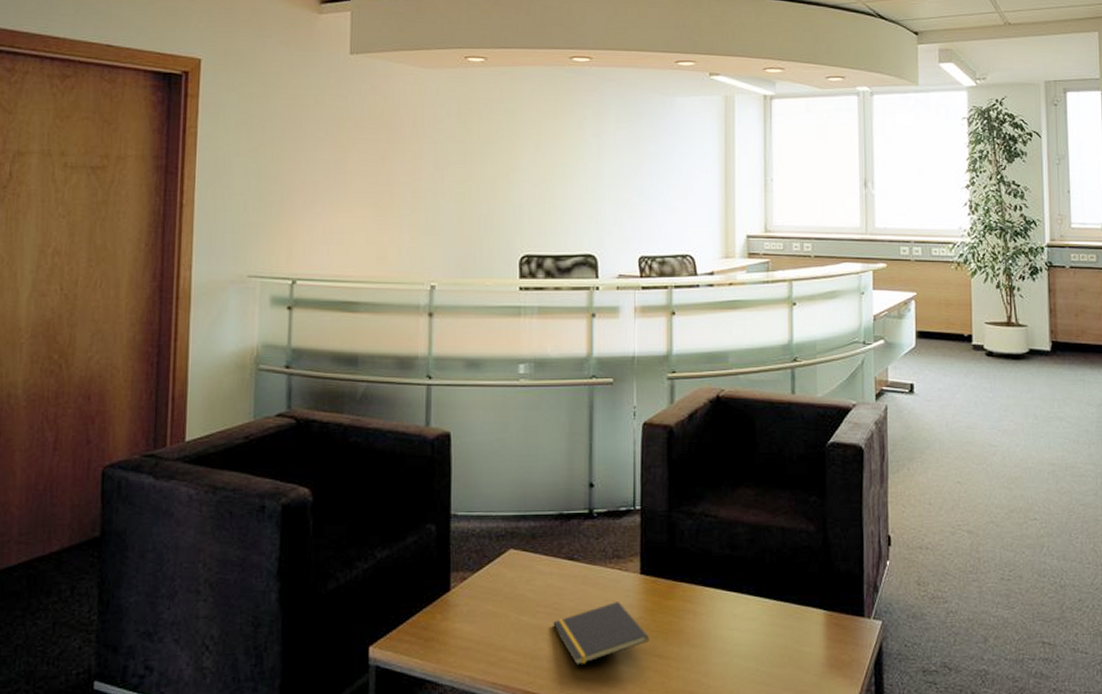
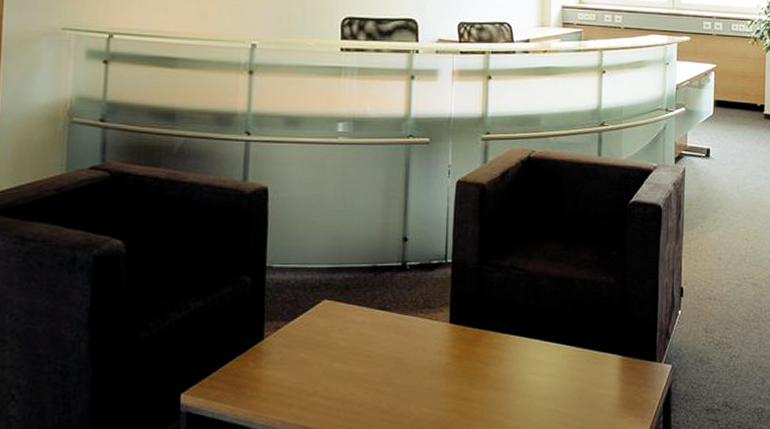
notepad: present [553,602,649,666] -> none [364,349,456,409]

